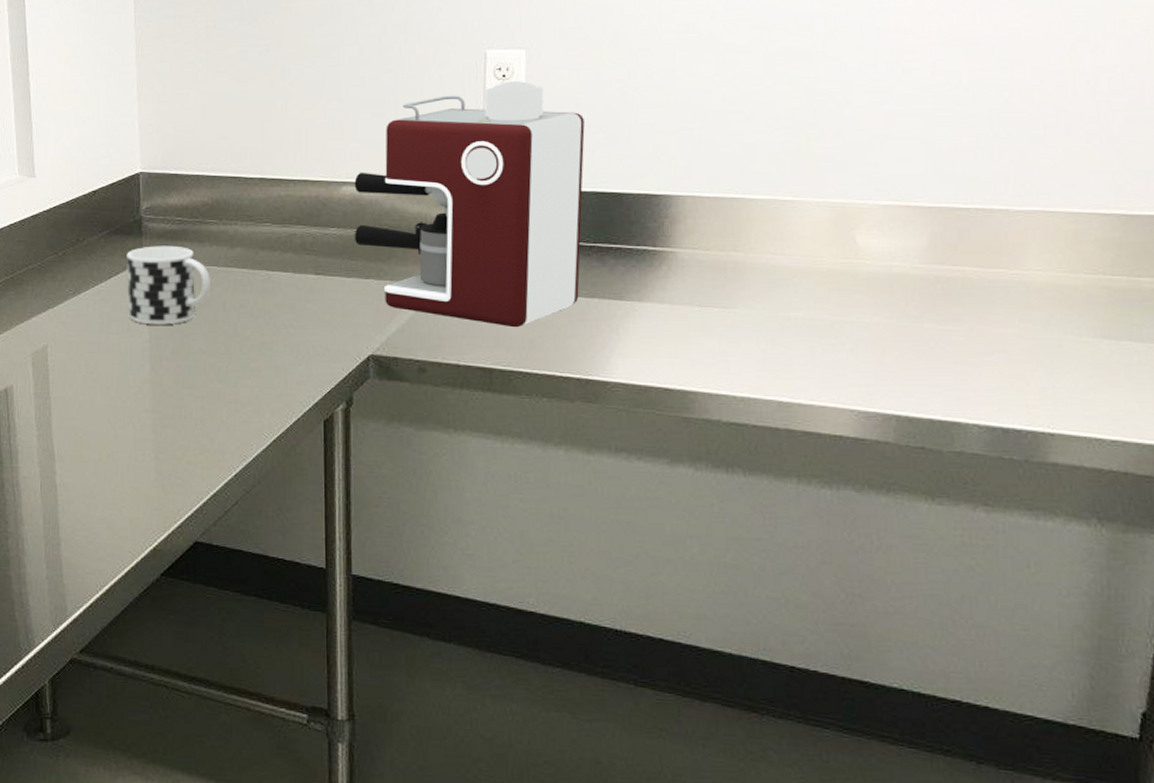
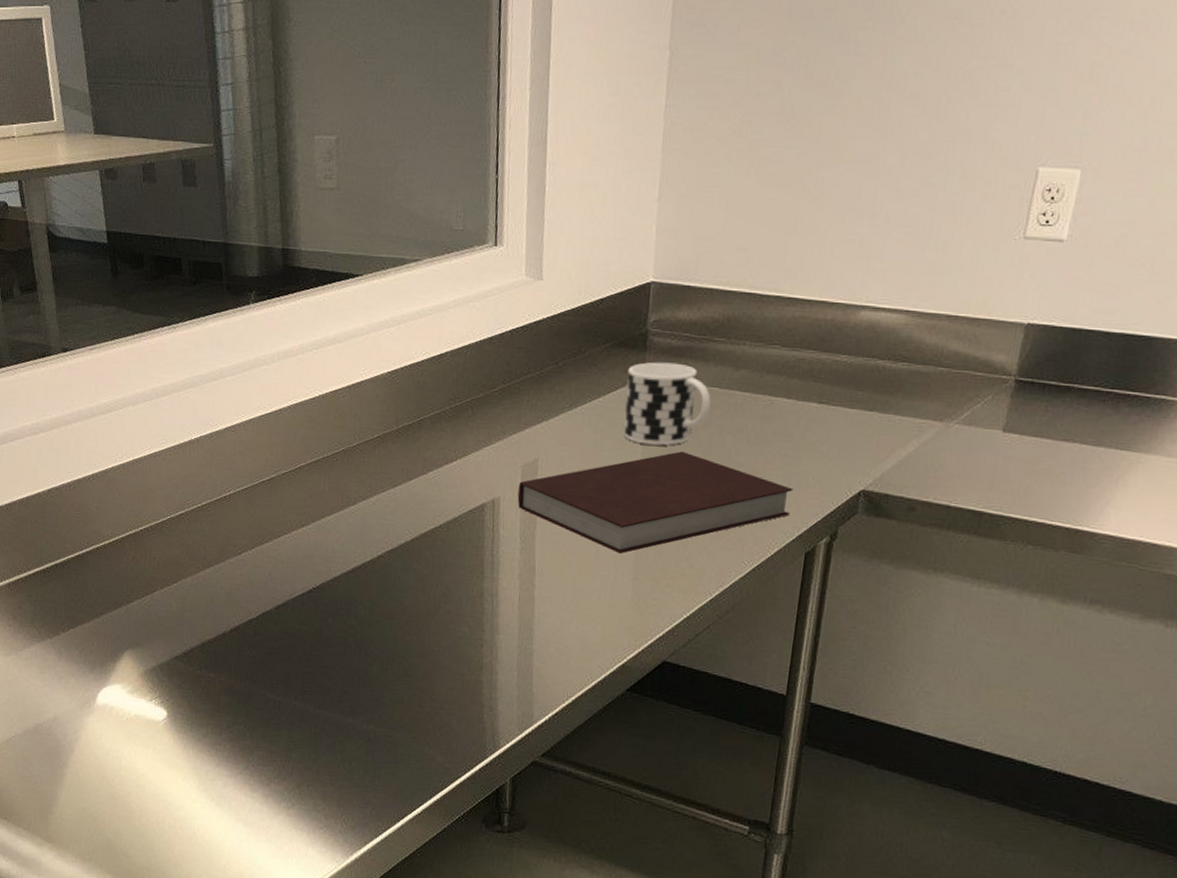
notebook: none [30,329,303,435] -> present [517,451,793,554]
coffee maker: present [354,81,585,328] -> none [864,205,1129,472]

